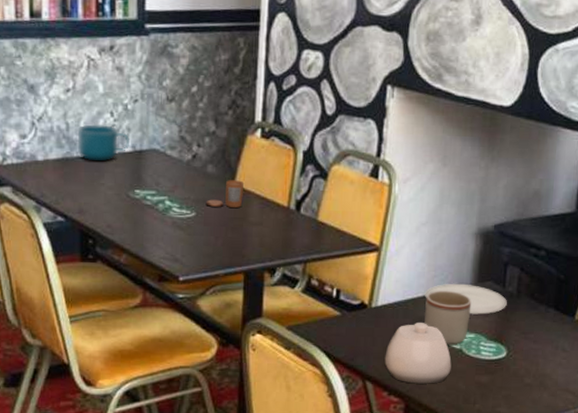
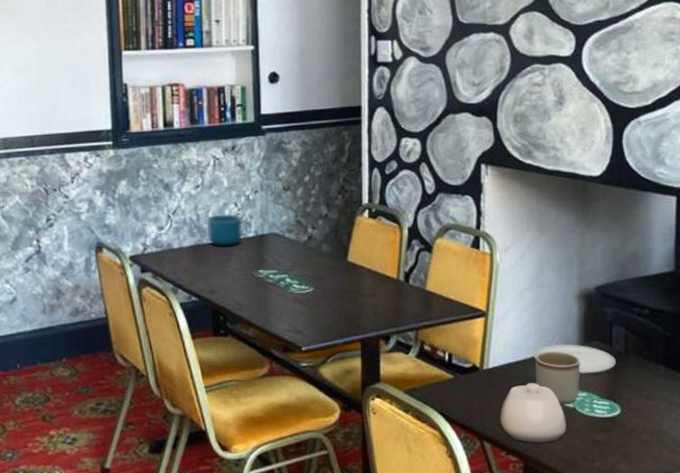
candle: present [205,180,243,209] -> none [322,257,356,283]

